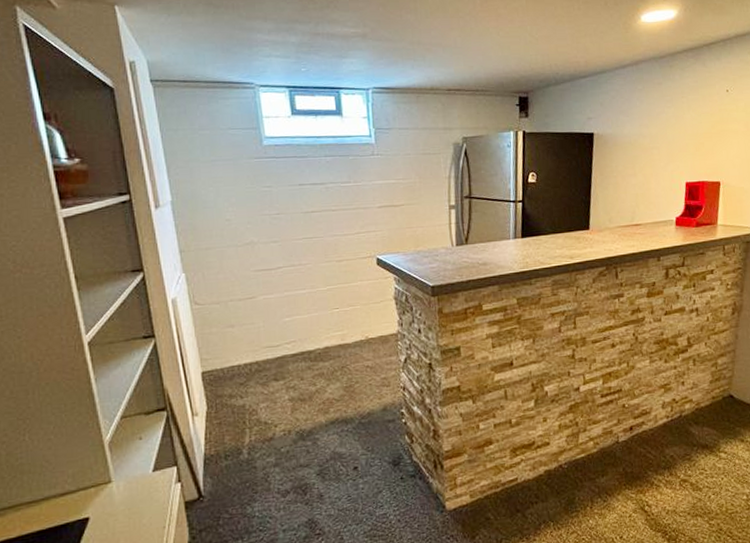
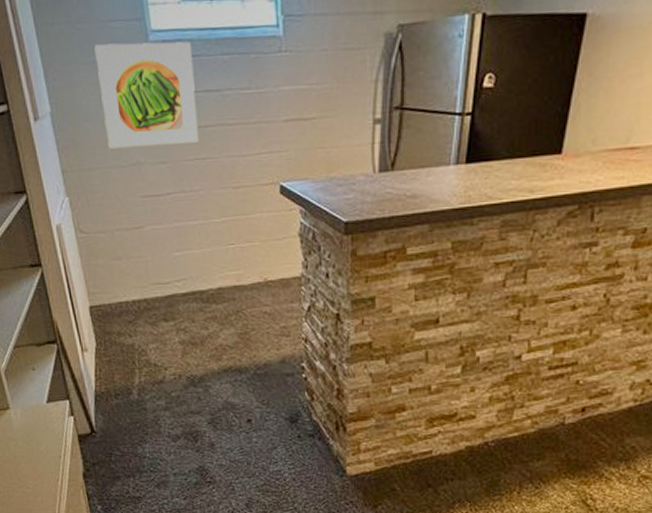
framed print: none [214,146,307,231] -> present [94,41,199,149]

